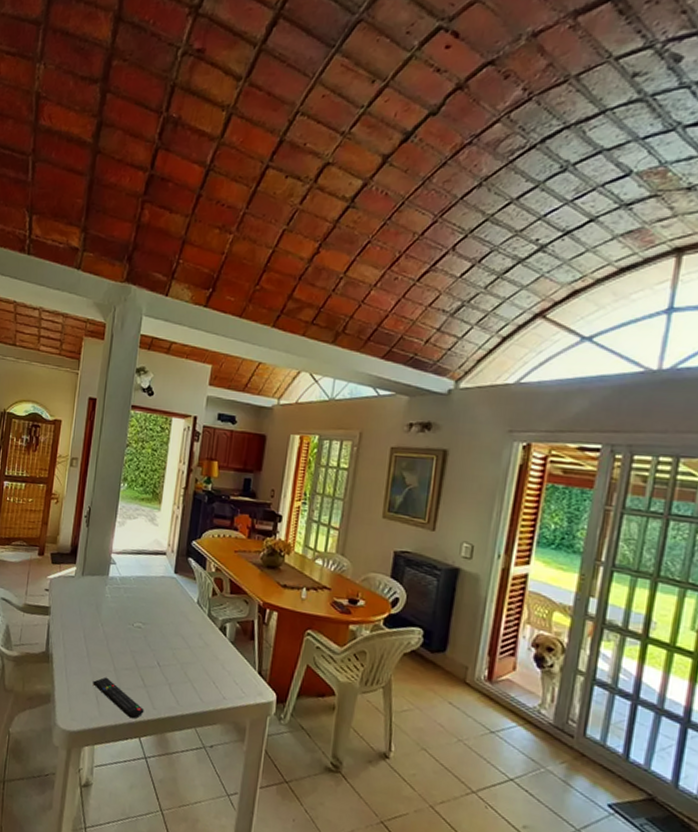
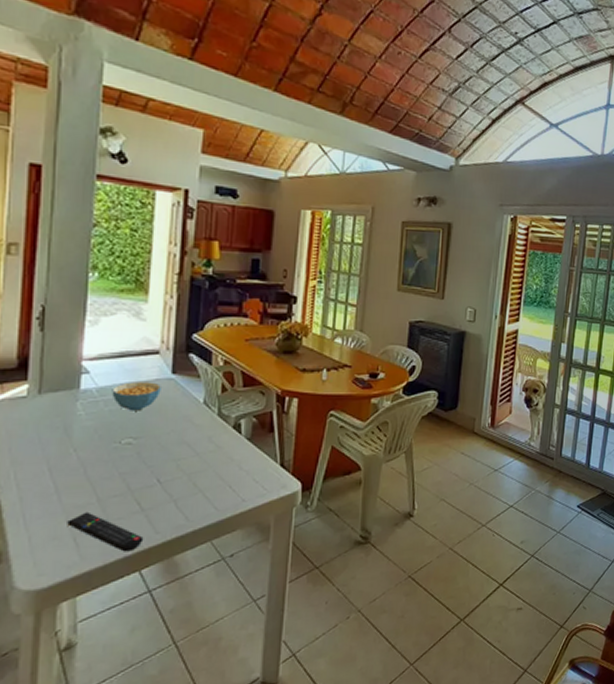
cereal bowl: none [130,575,166,601] -> present [112,382,161,411]

